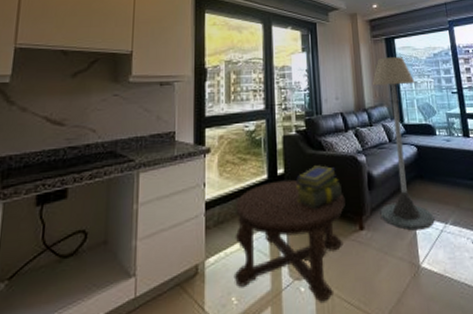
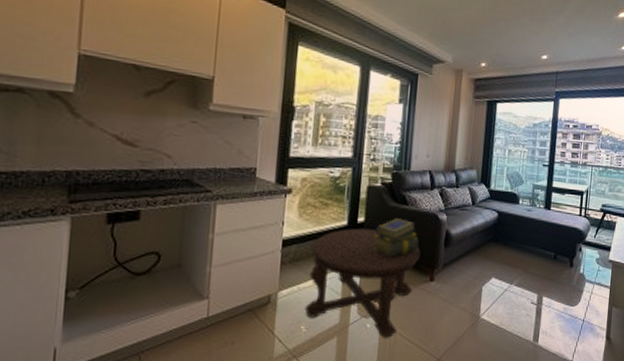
floor lamp: present [372,57,435,230] -> none [452,120,509,287]

